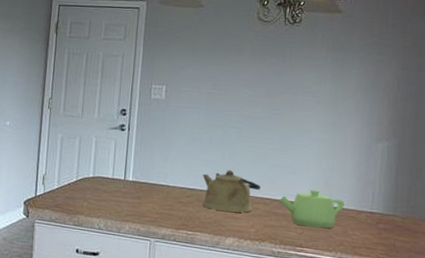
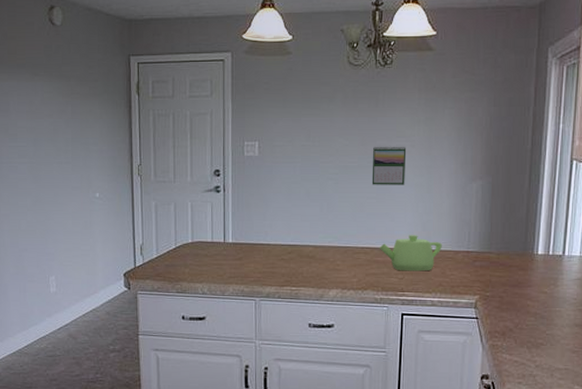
kettle: present [203,170,260,213] -> none [303,223,360,264]
calendar: none [275,99,312,140] -> present [371,146,407,185]

